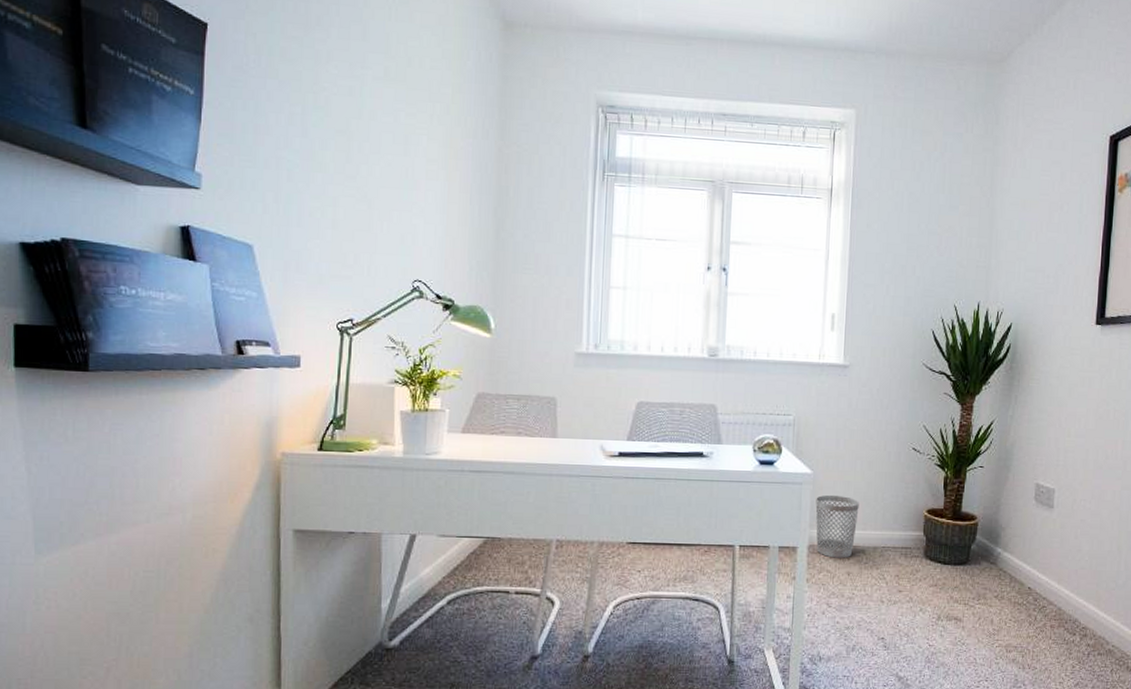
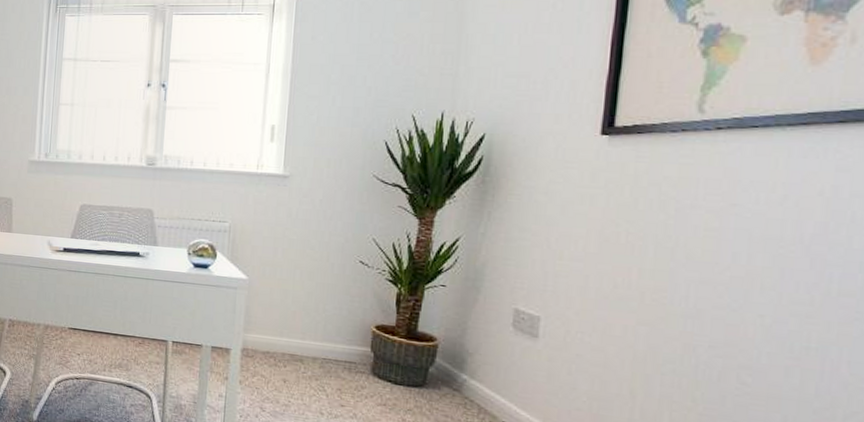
wastebasket: present [815,494,859,558] -> none [250,301,298,365]

